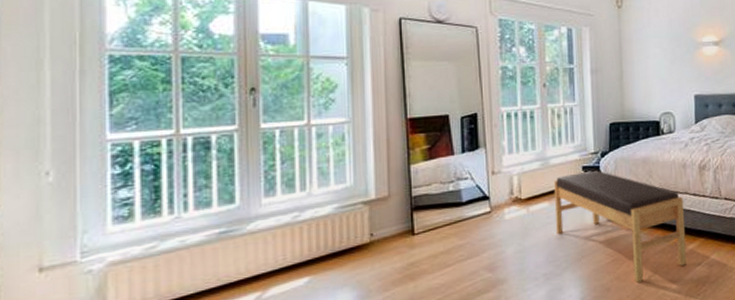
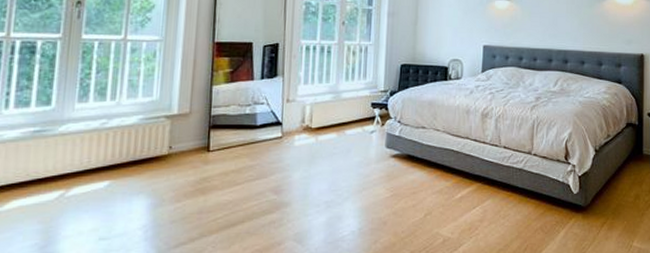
bench: present [553,170,686,284] -> none [340,107,465,221]

